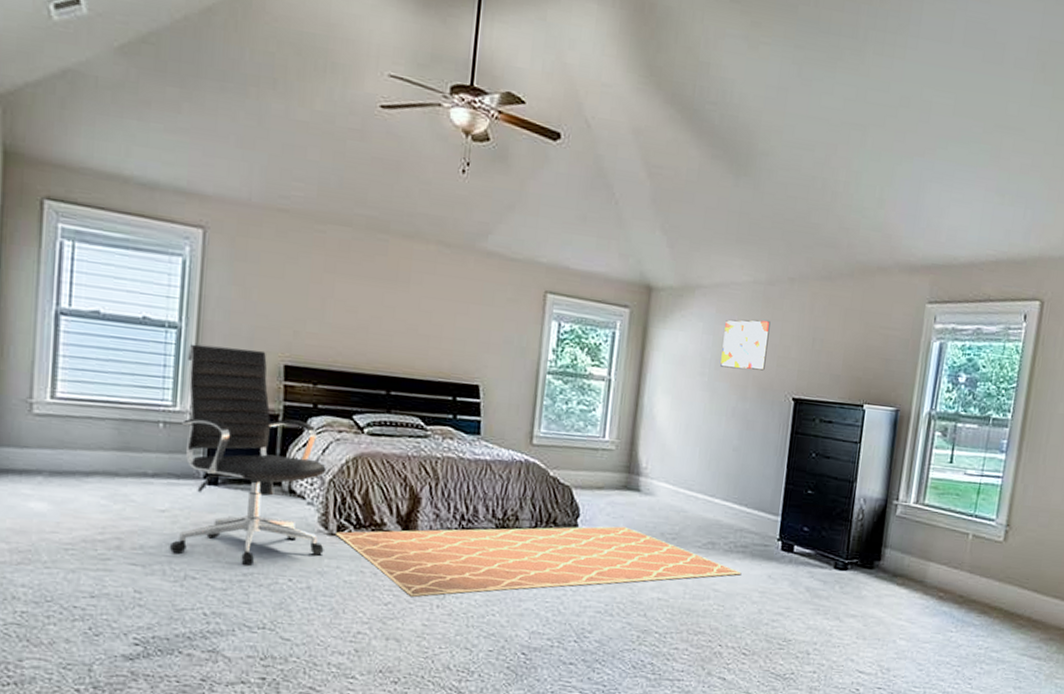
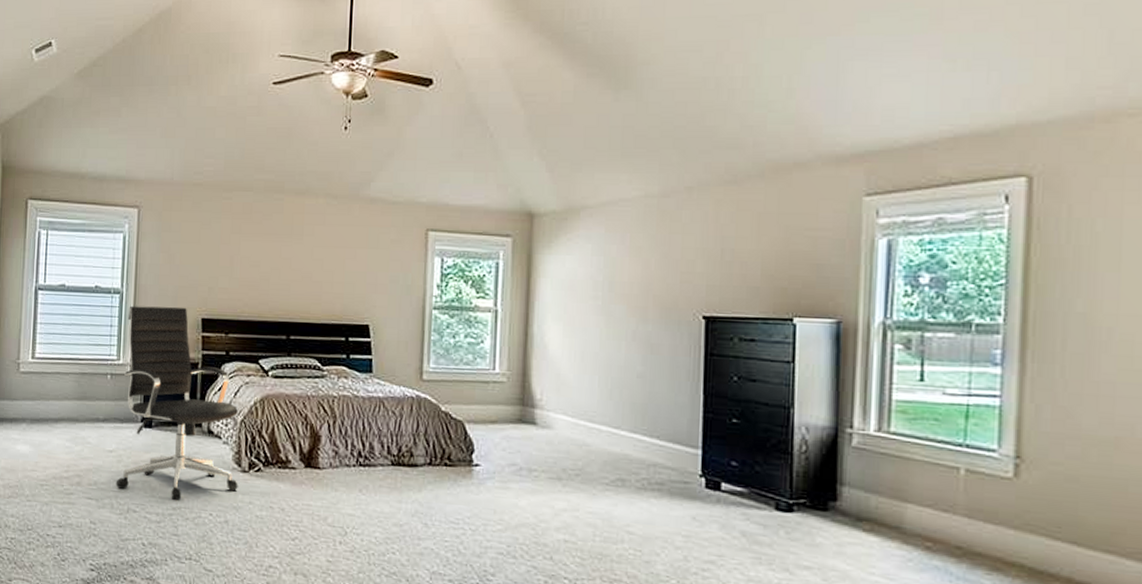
rug: present [336,526,742,598] -> none [248,461,659,534]
wall art: present [720,319,771,371] -> none [615,234,669,290]

